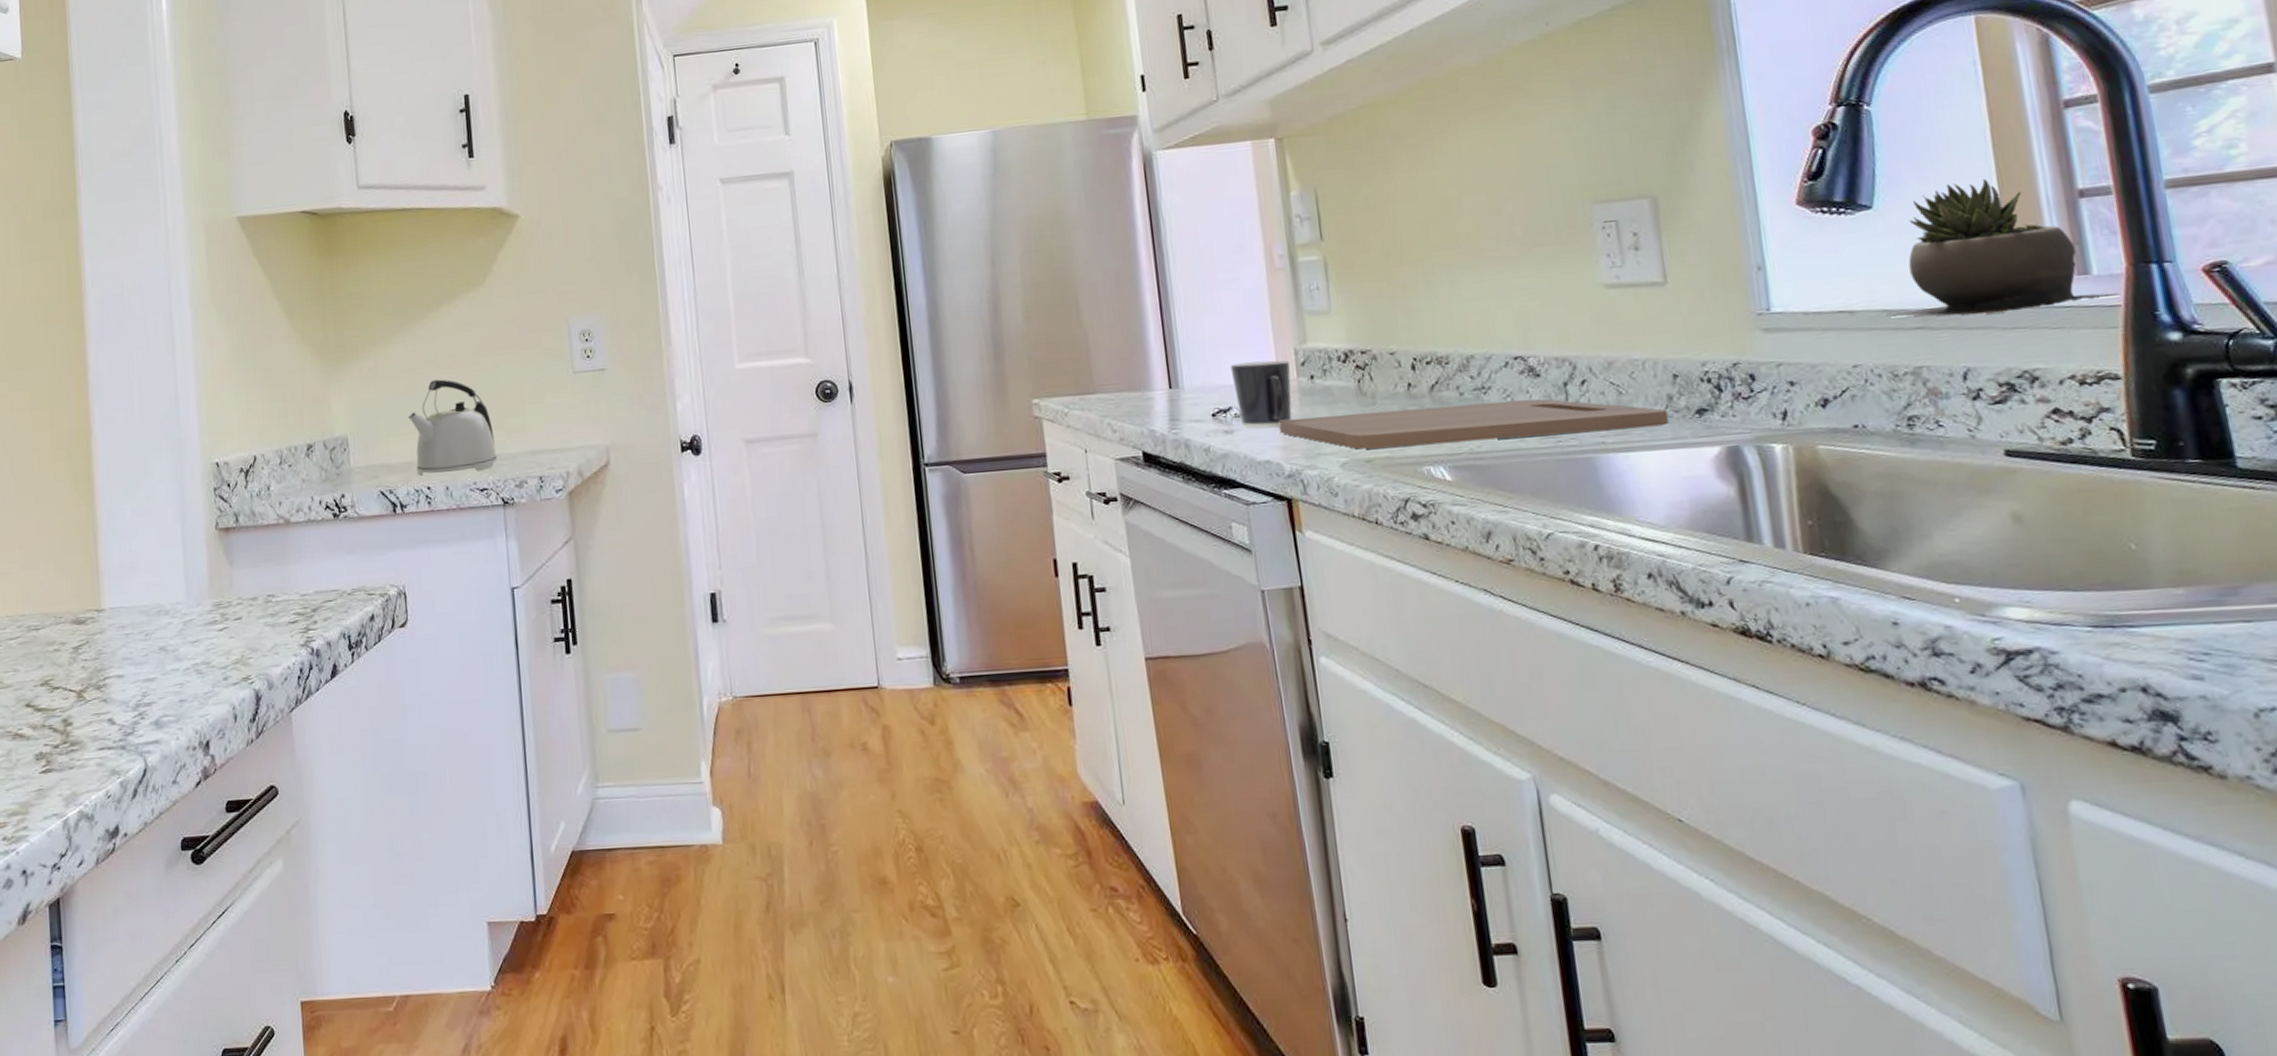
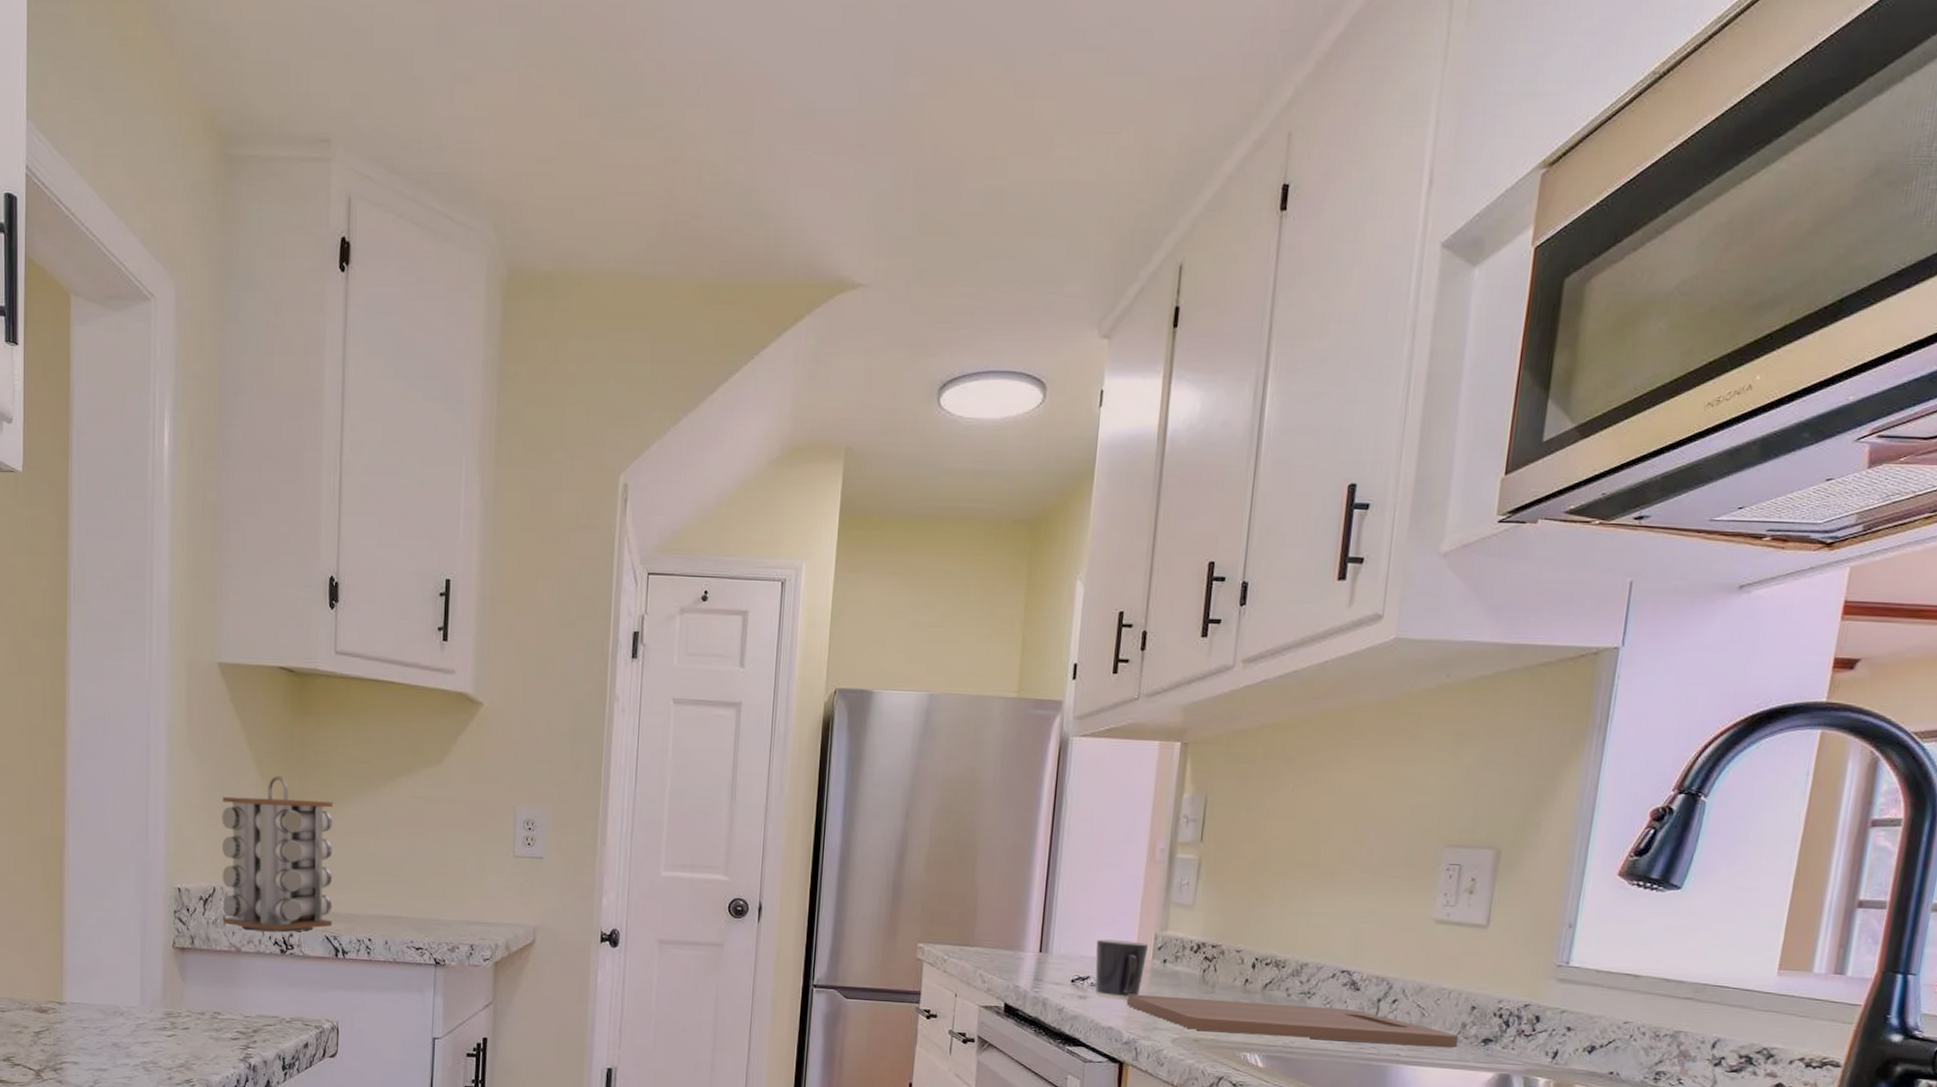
spice rack: none [254,325,386,498] -> present [222,775,334,932]
kettle: present [407,379,497,476] -> none [357,843,435,931]
succulent plant: present [1885,179,2122,317] -> none [1664,878,1865,997]

